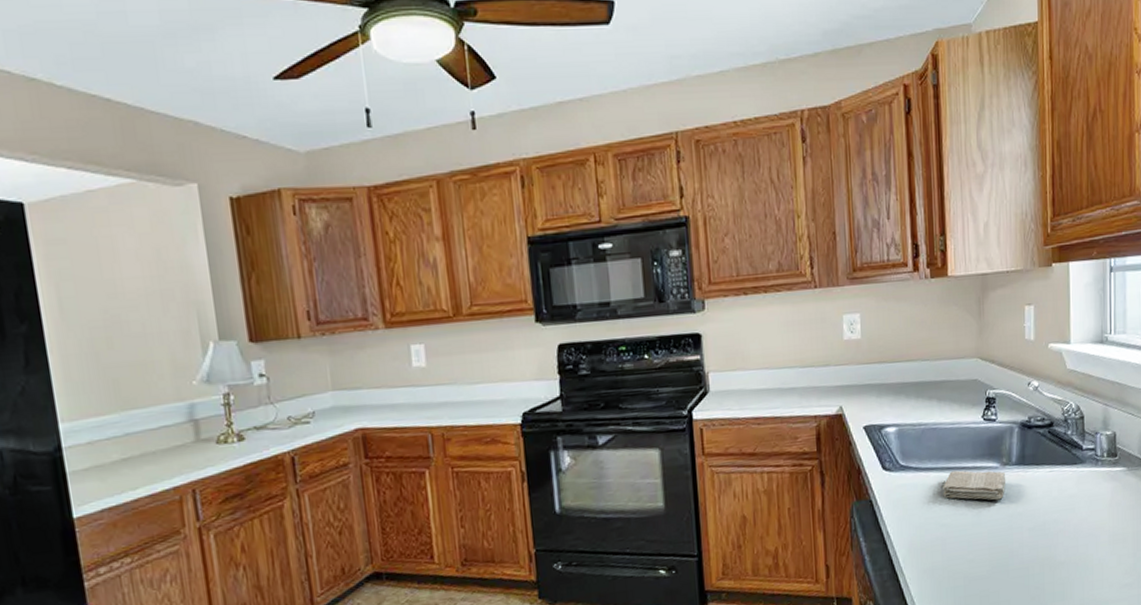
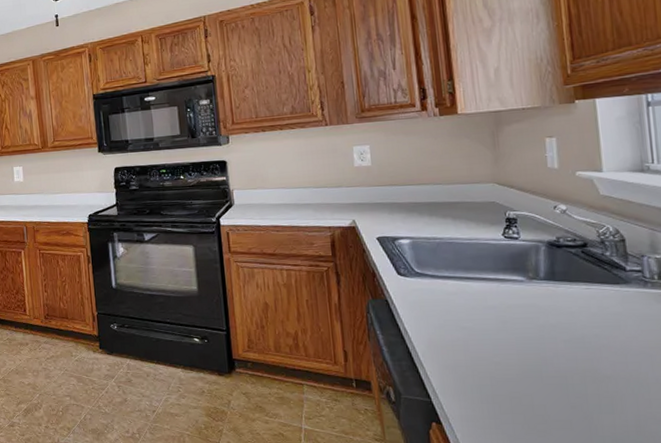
washcloth: present [943,470,1006,501] -> none [462,281,534,311]

